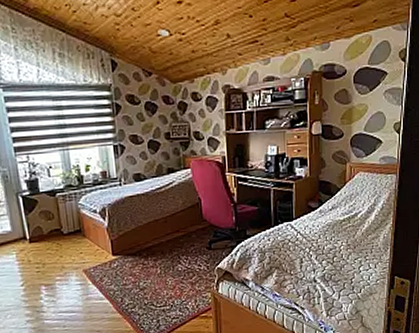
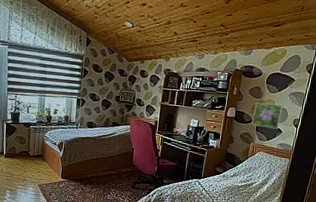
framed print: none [343,107,379,141] -> present [251,103,284,129]

